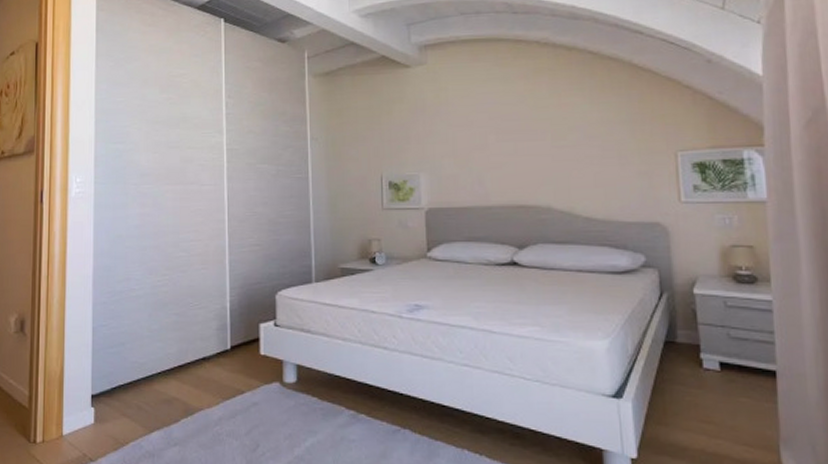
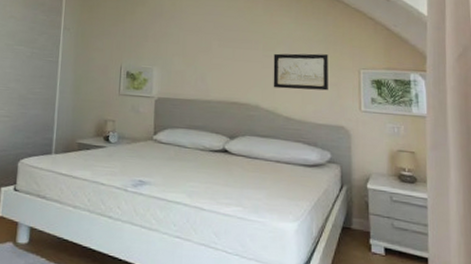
wall art: none [565,137,637,184] -> present [273,53,328,91]

